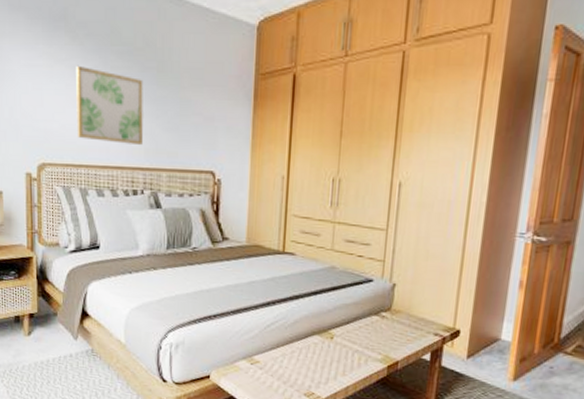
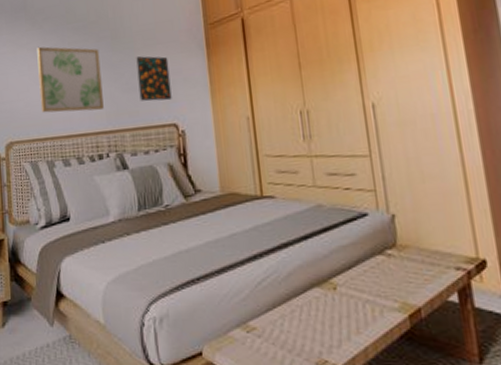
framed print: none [180,96,214,147] -> present [136,56,172,102]

